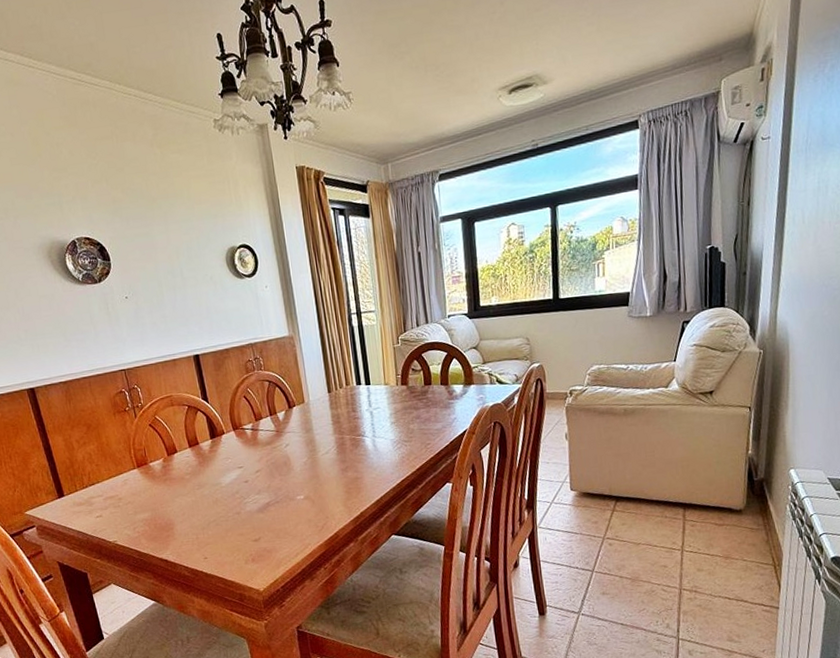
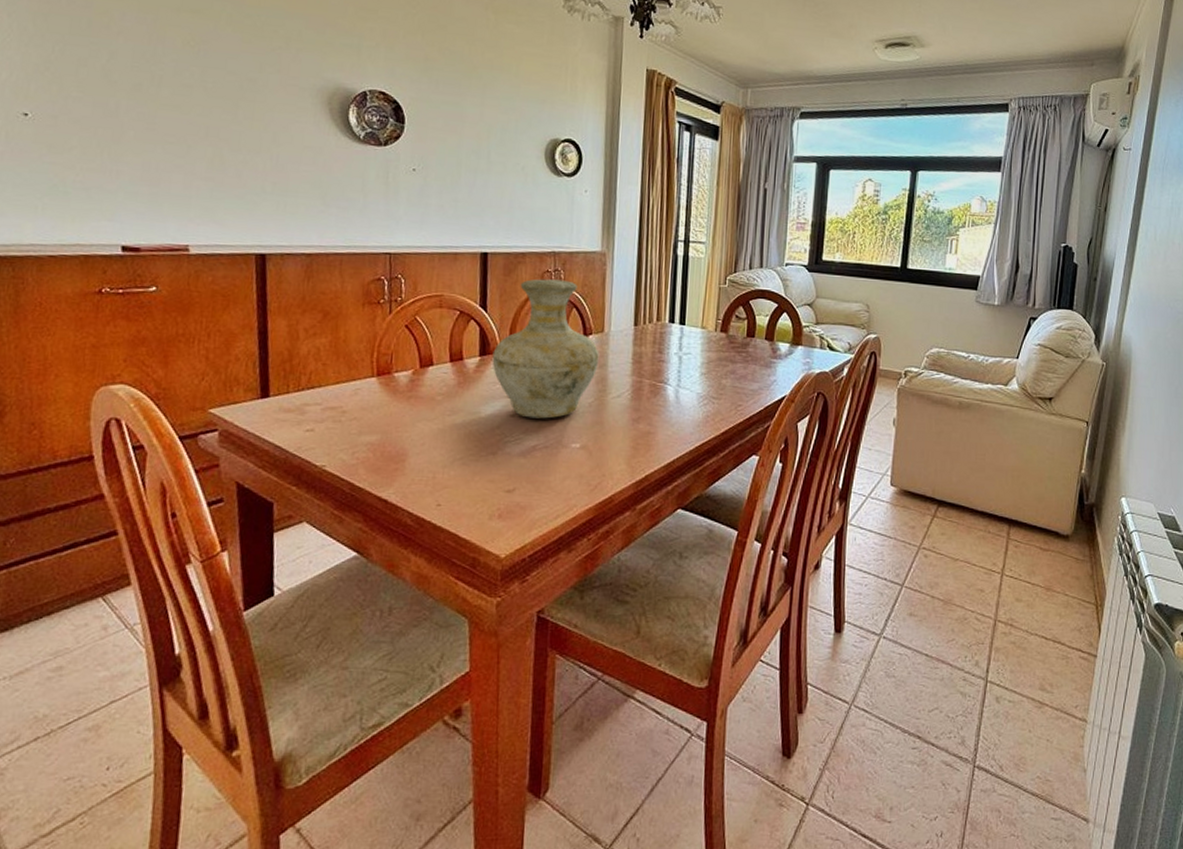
vase: none [220,365,306,482] -> present [492,279,599,419]

